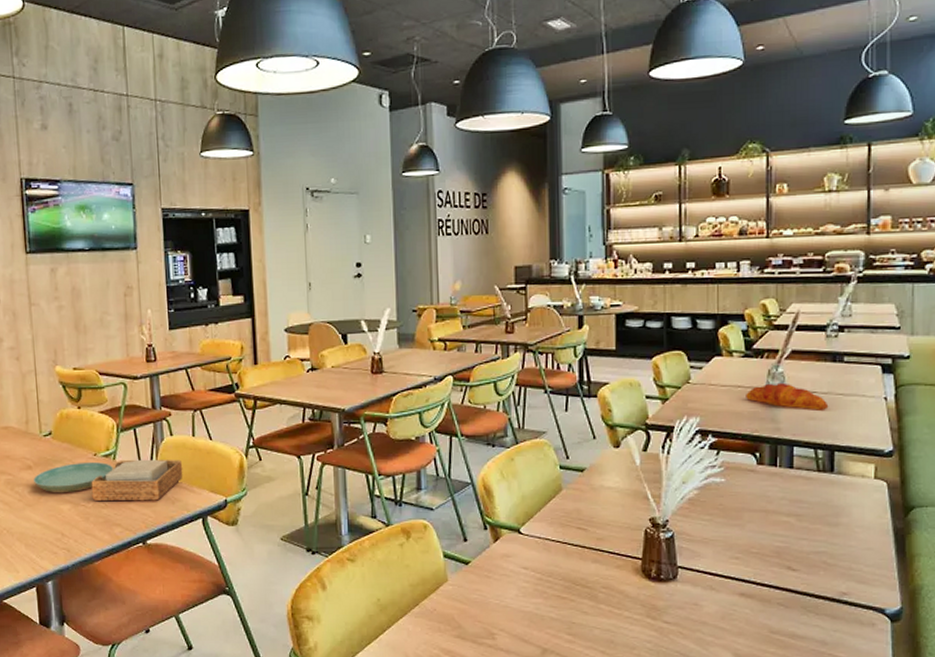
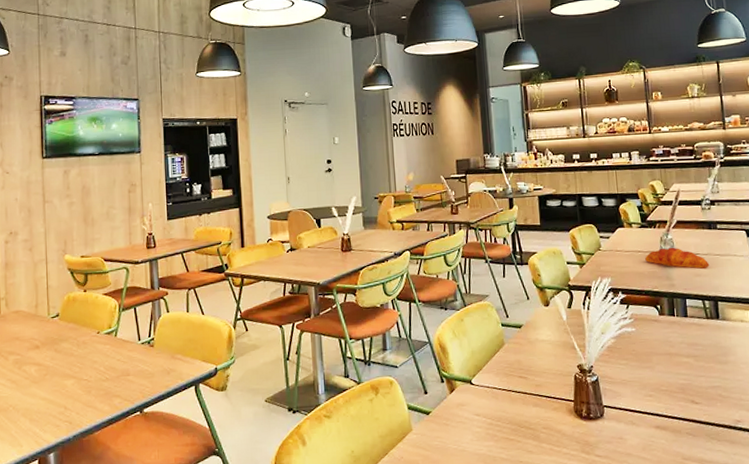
saucer: present [34,461,113,493] -> none [40,339,114,370]
napkin holder: present [91,459,183,502] -> none [94,334,178,375]

